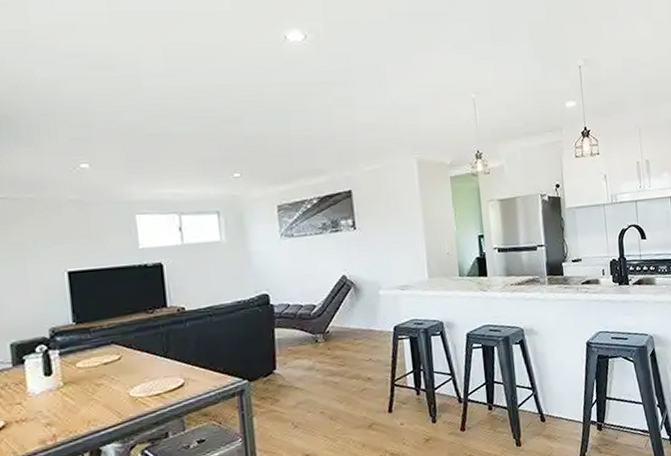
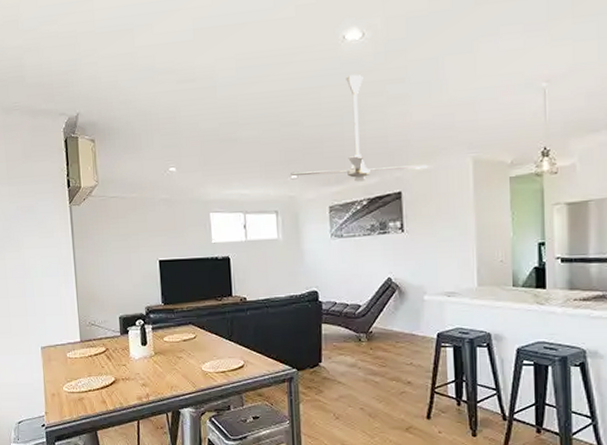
ceiling fan: none [233,74,376,181] -> present [291,74,428,182]

